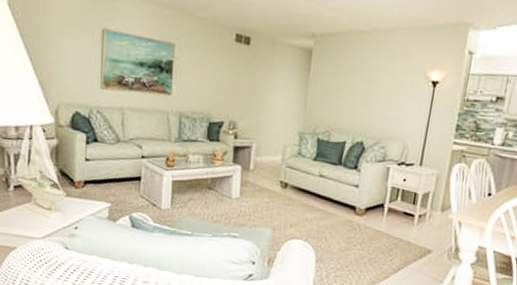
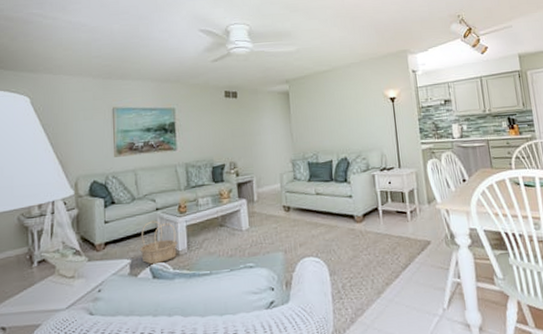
basket: none [120,168,161,214] -> present [140,220,178,265]

